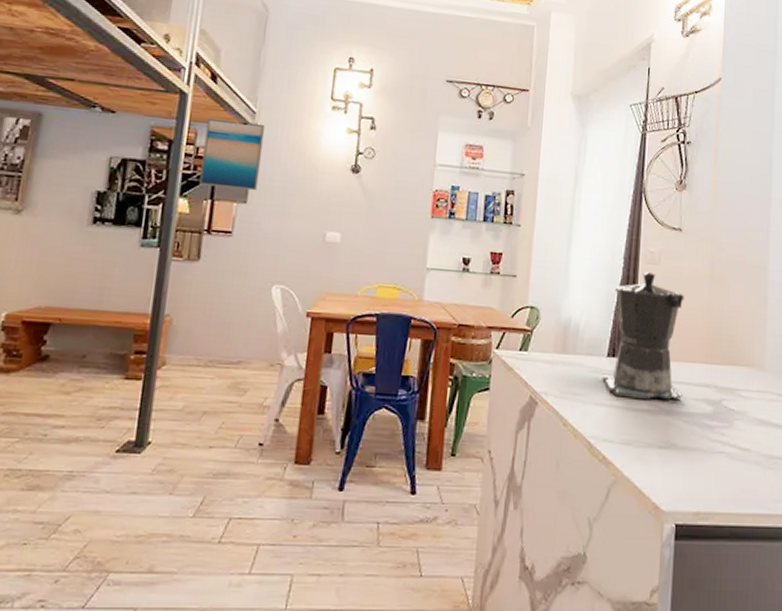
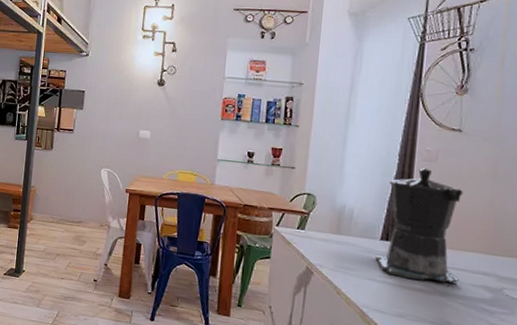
wall art: present [199,118,266,191] -> none [51,49,95,101]

